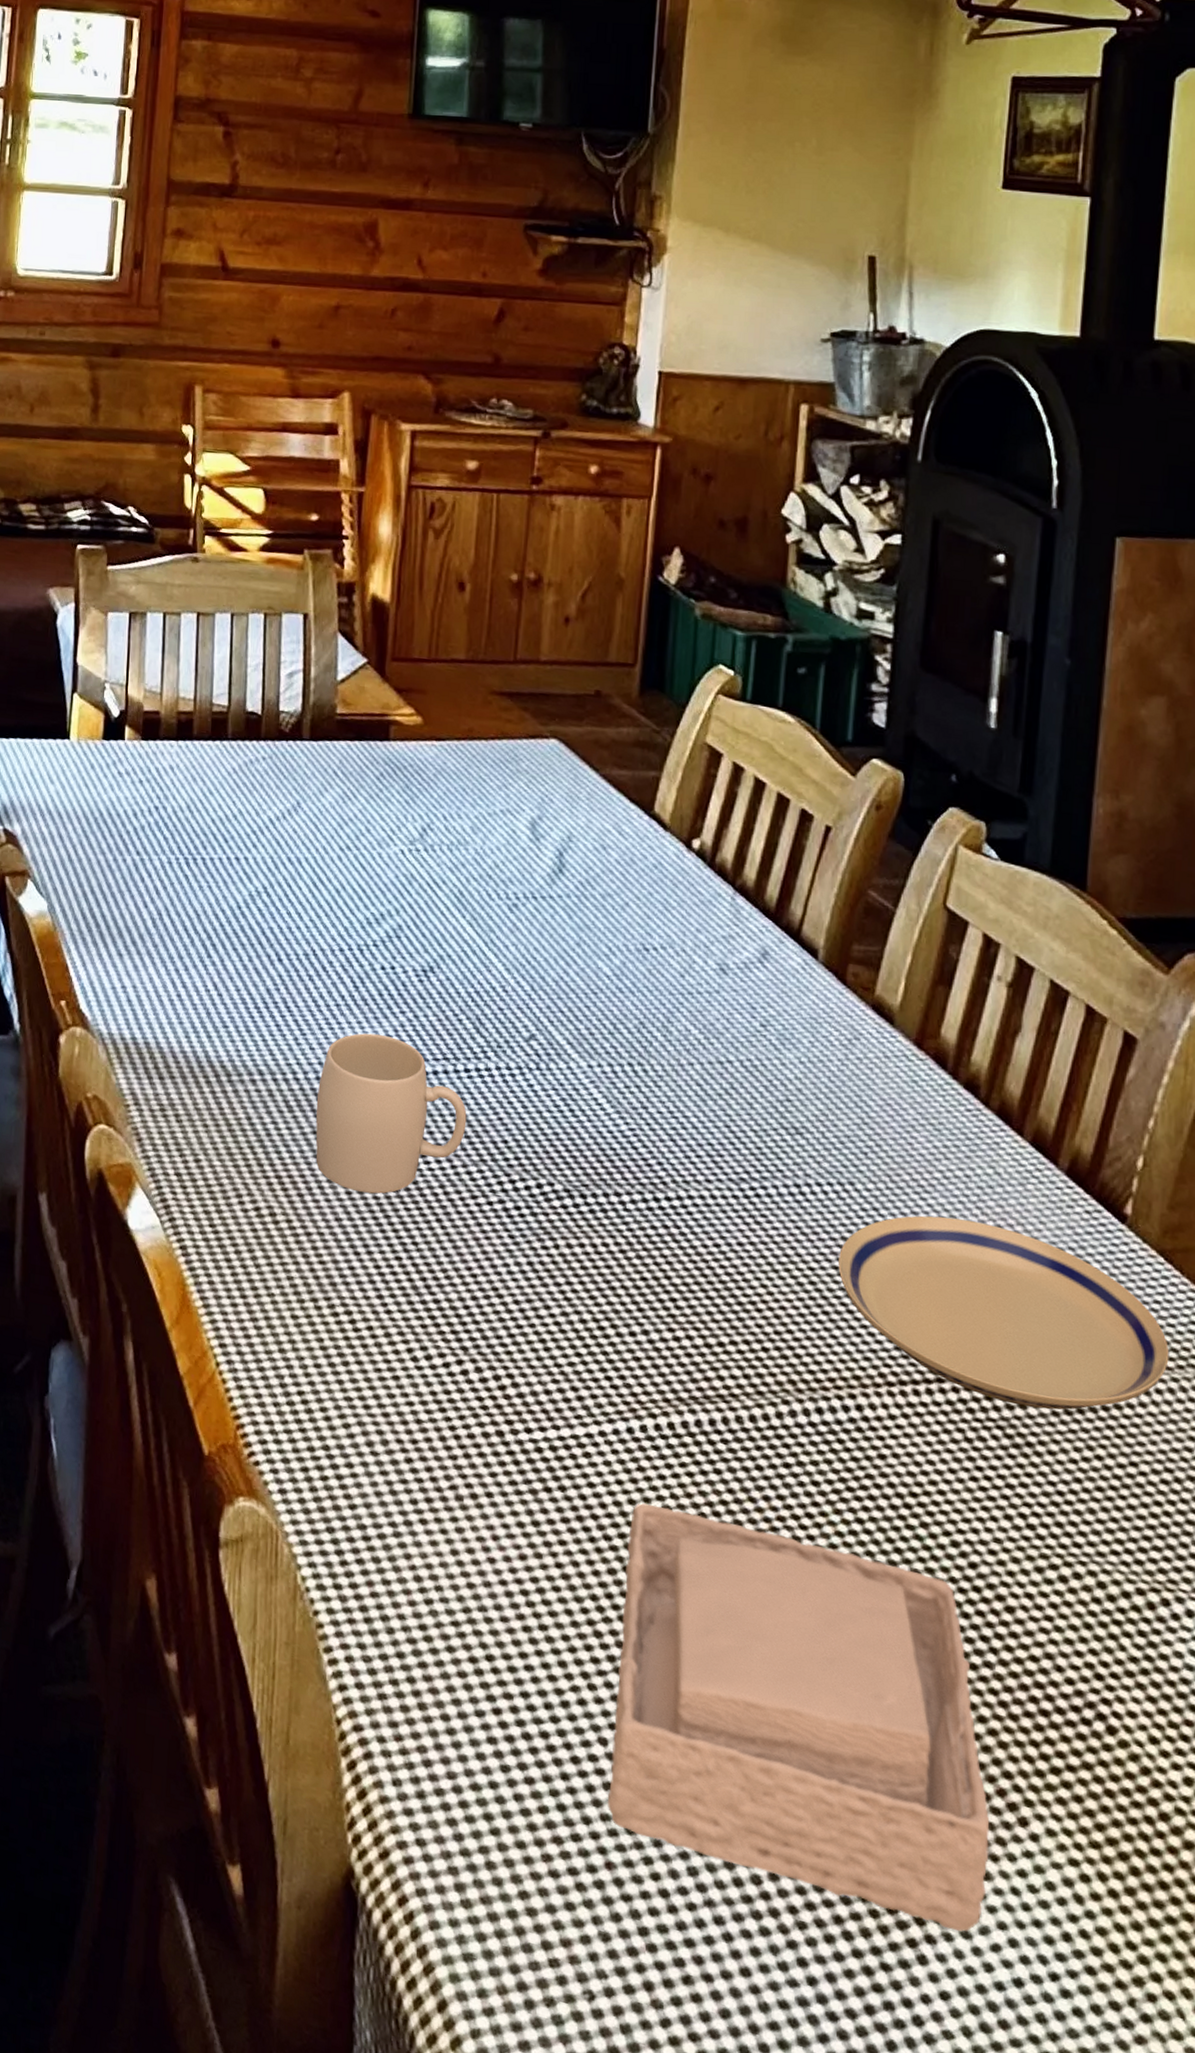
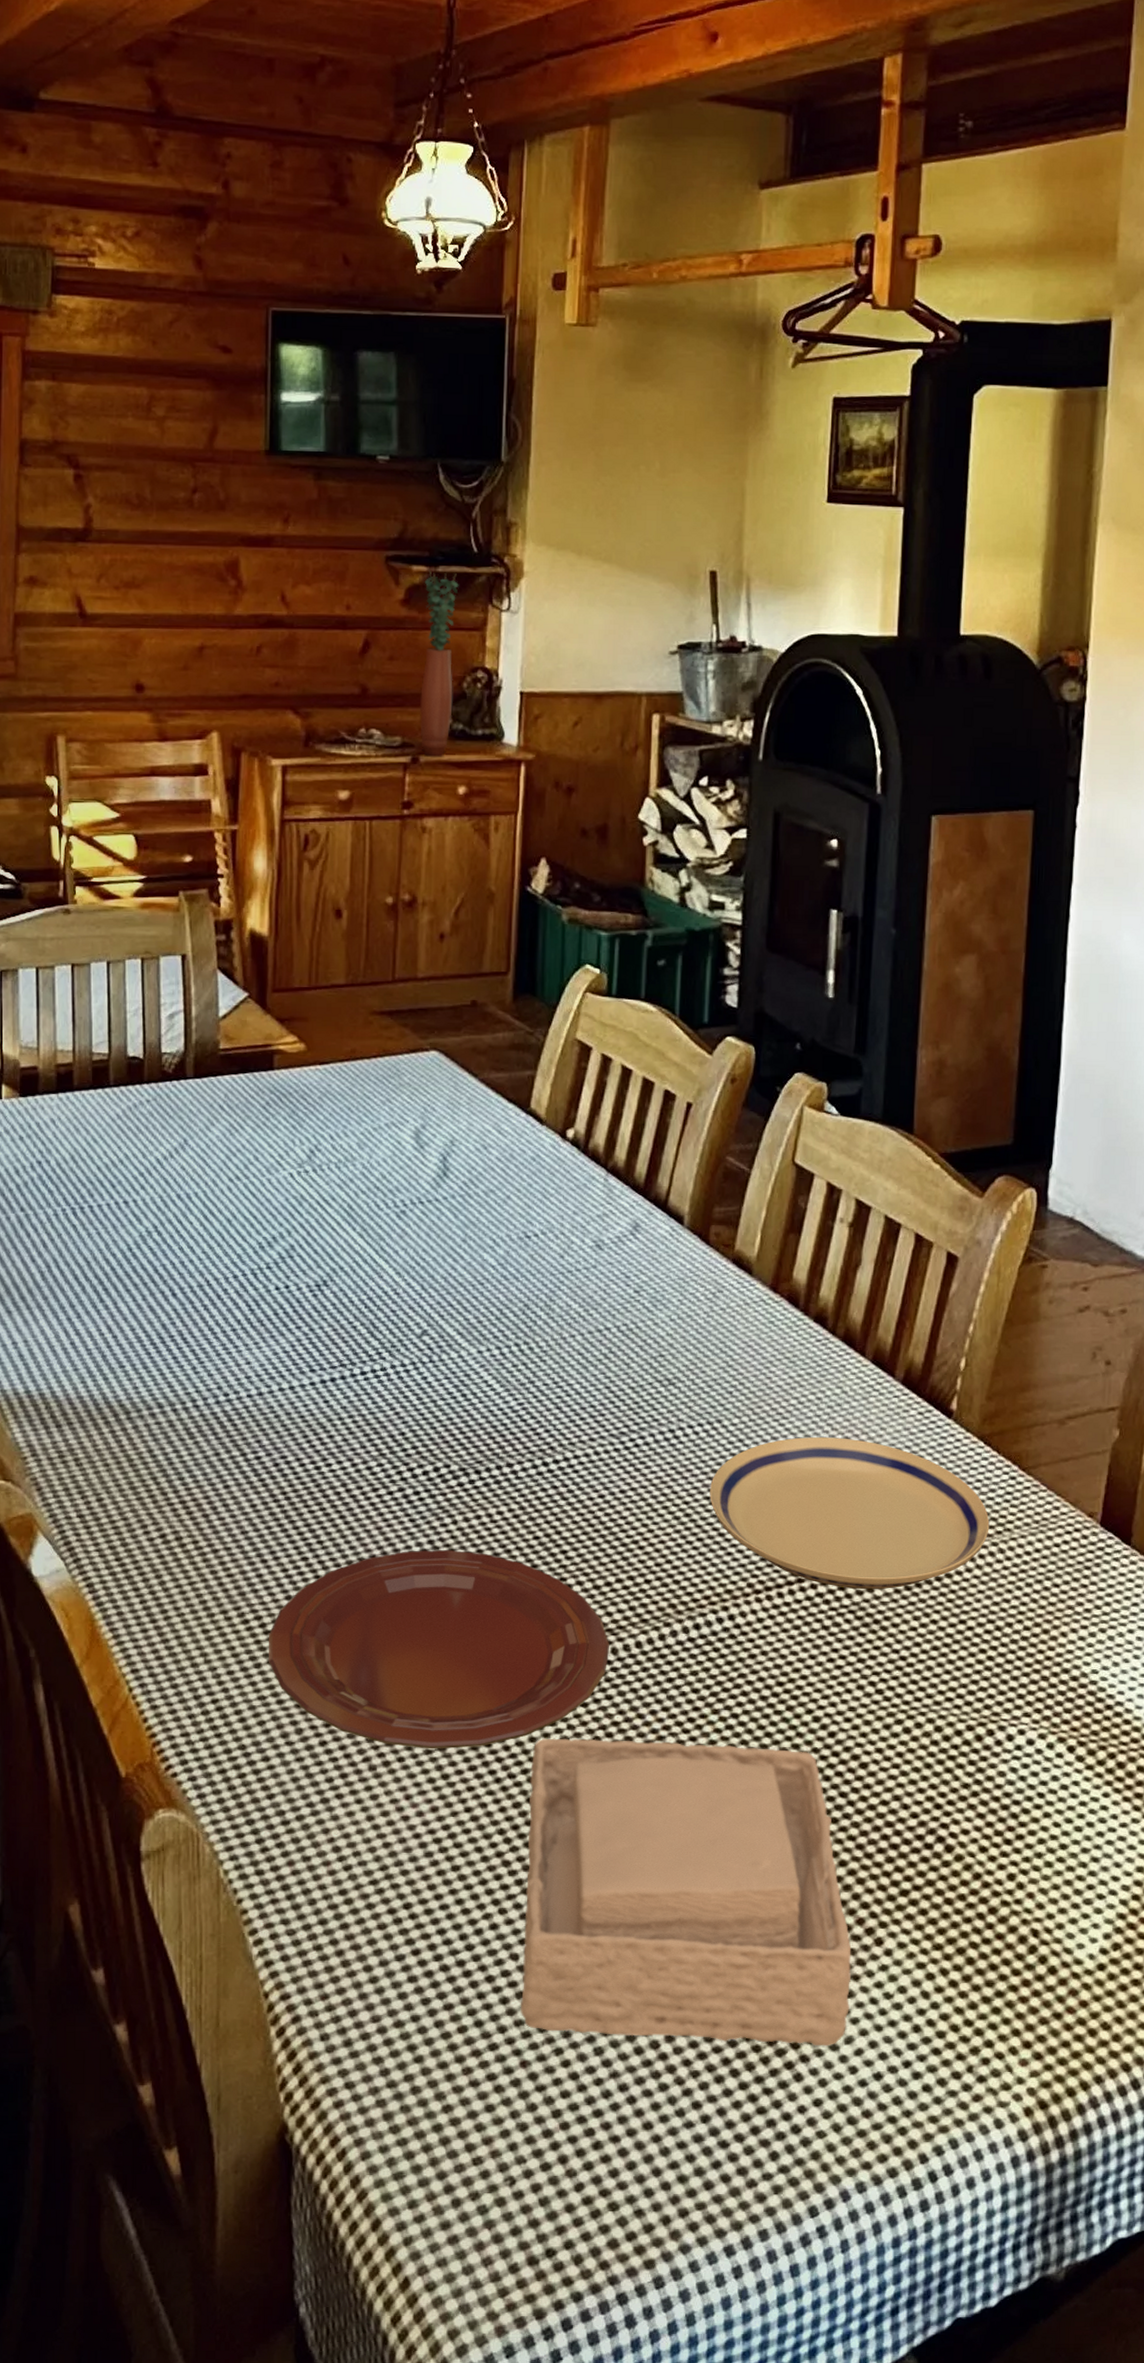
mug: present [315,1033,467,1194] -> none [217,1352,365,1504]
plate: none [357,1268,721,1498] -> present [268,1550,610,1749]
vase: none [552,240,599,435] -> present [419,569,459,758]

